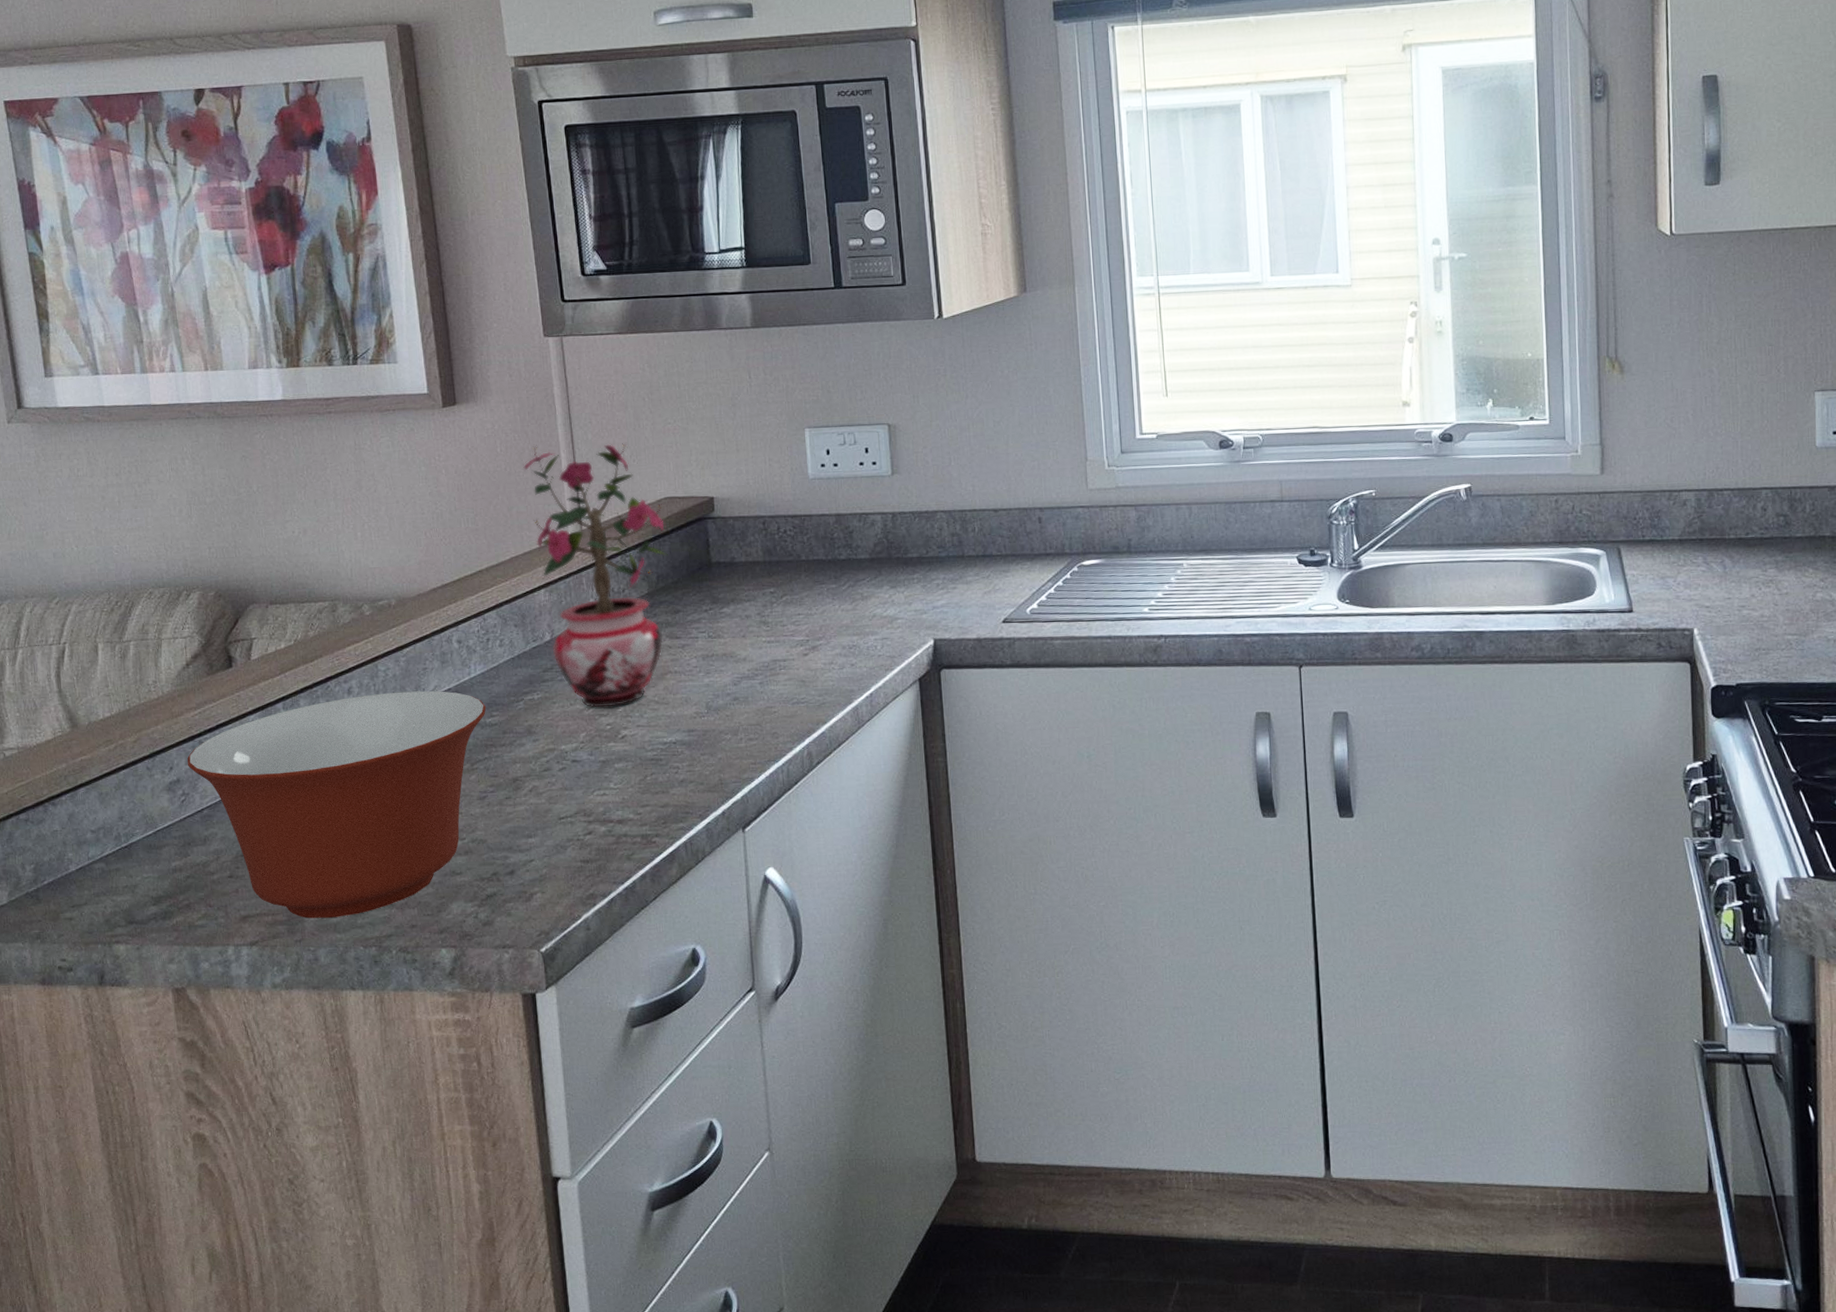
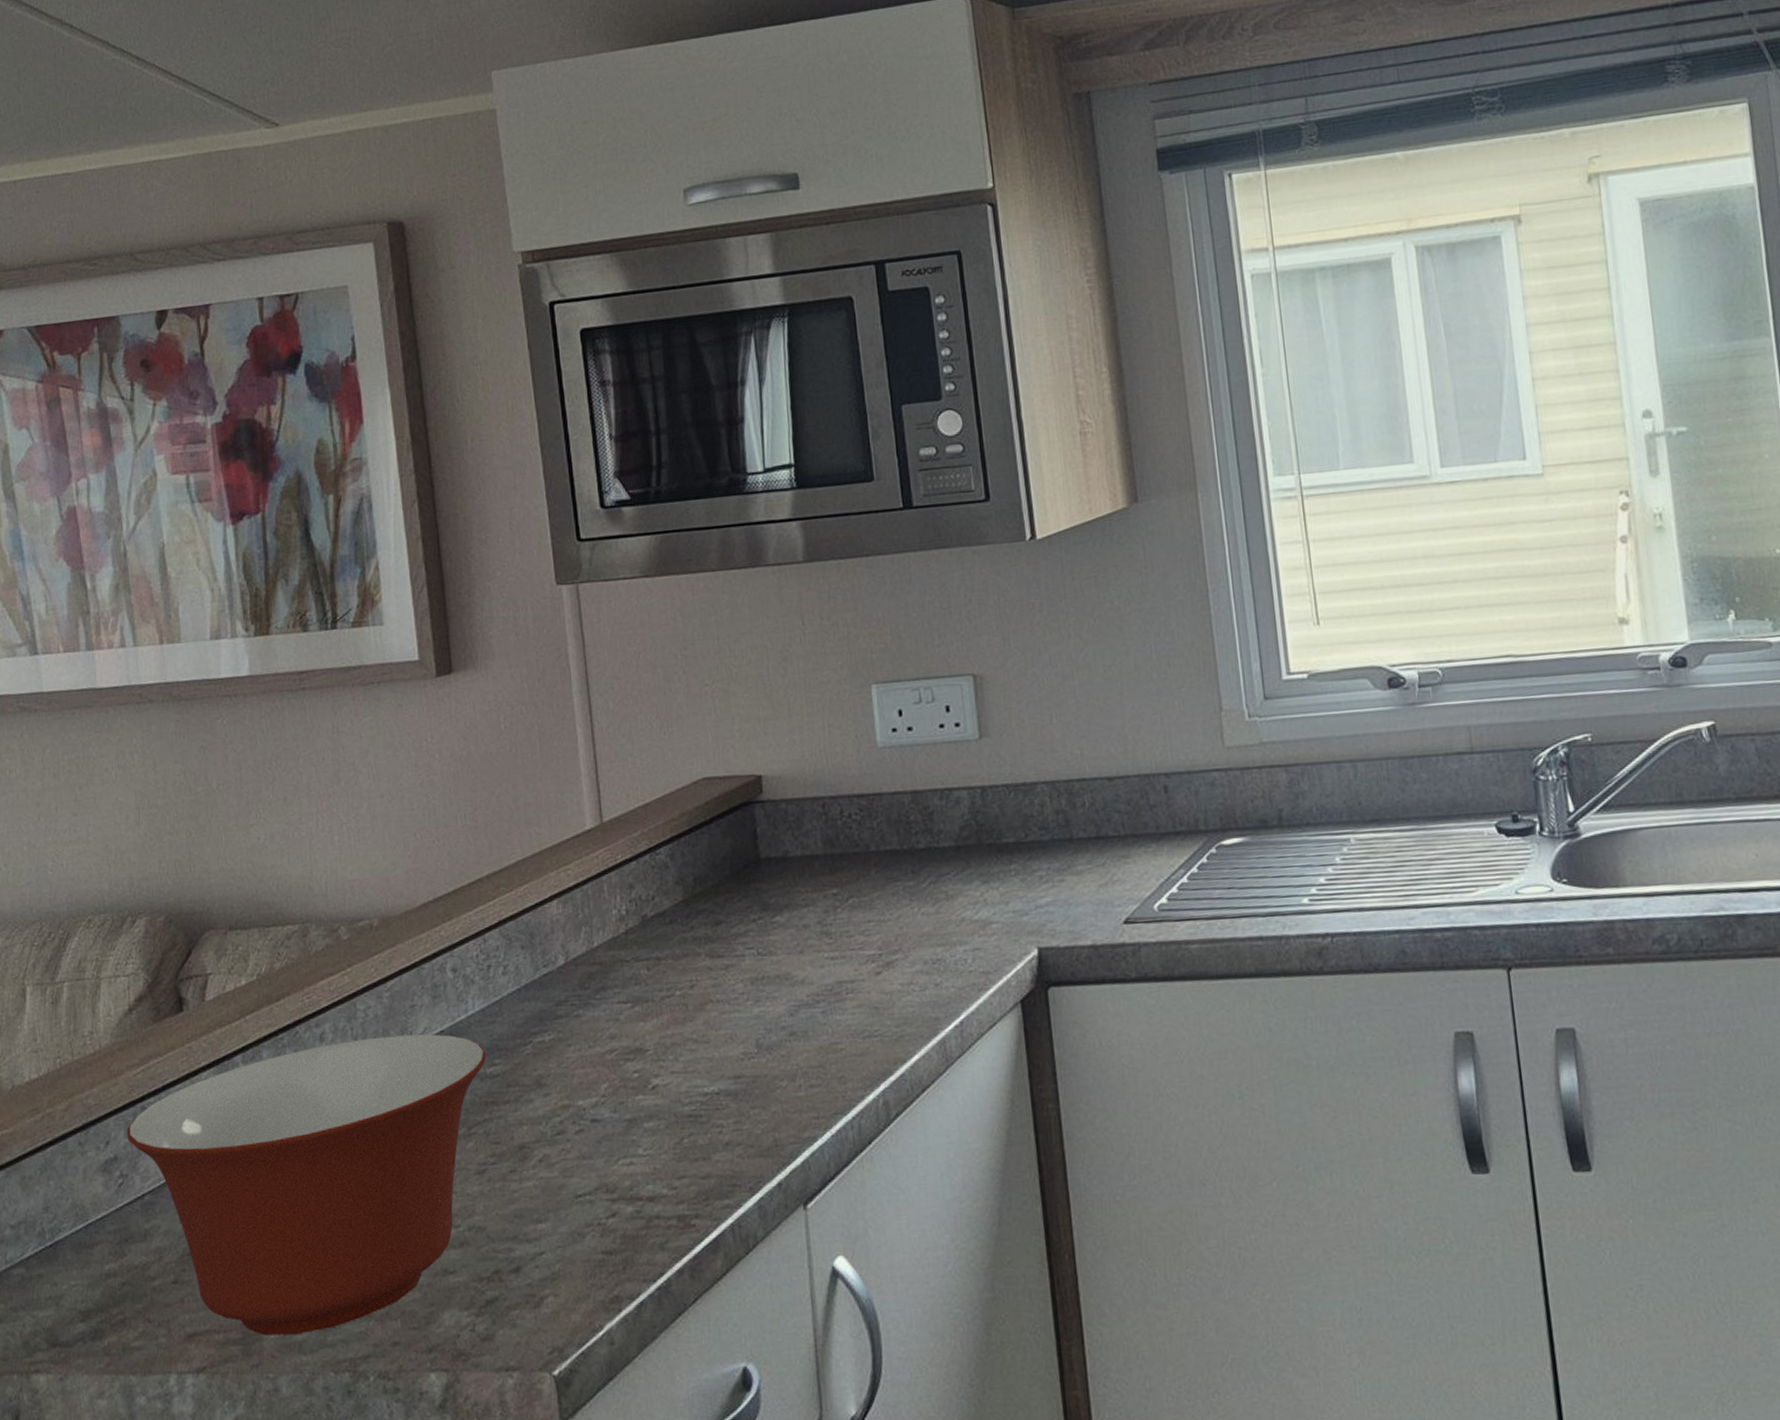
potted plant: present [523,443,668,708] -> none [532,712,707,1051]

